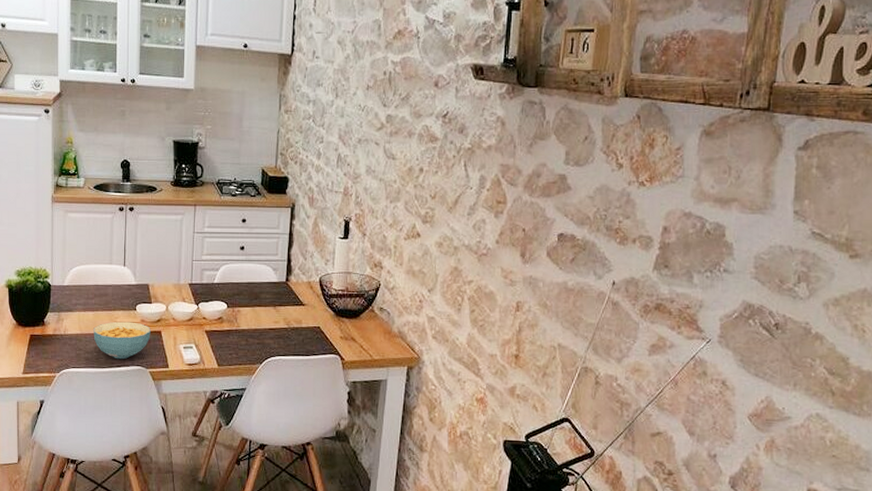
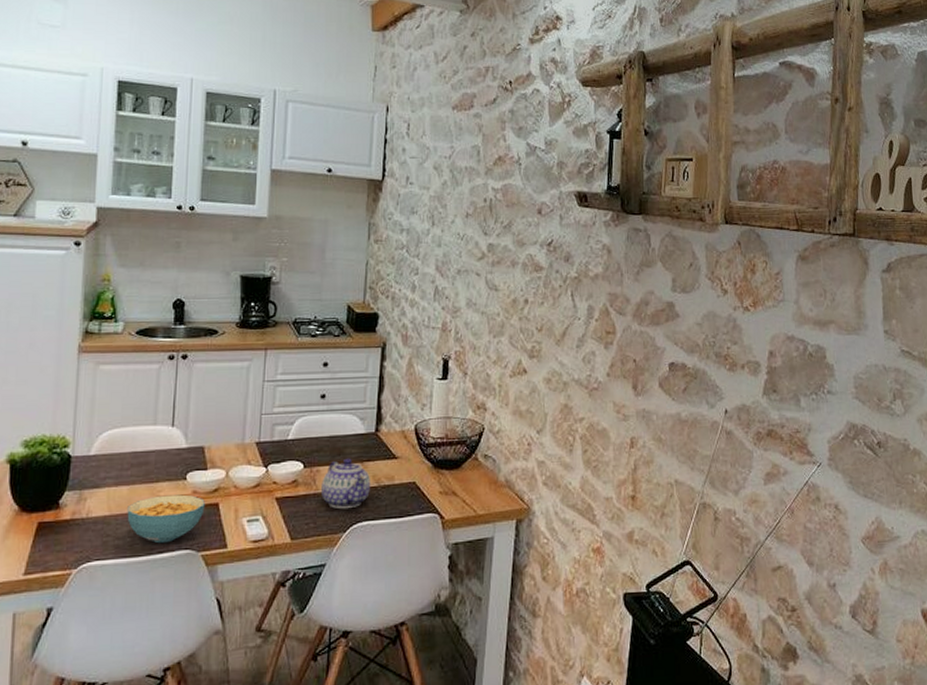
teapot: none [242,302,283,345] -> present [321,458,371,510]

